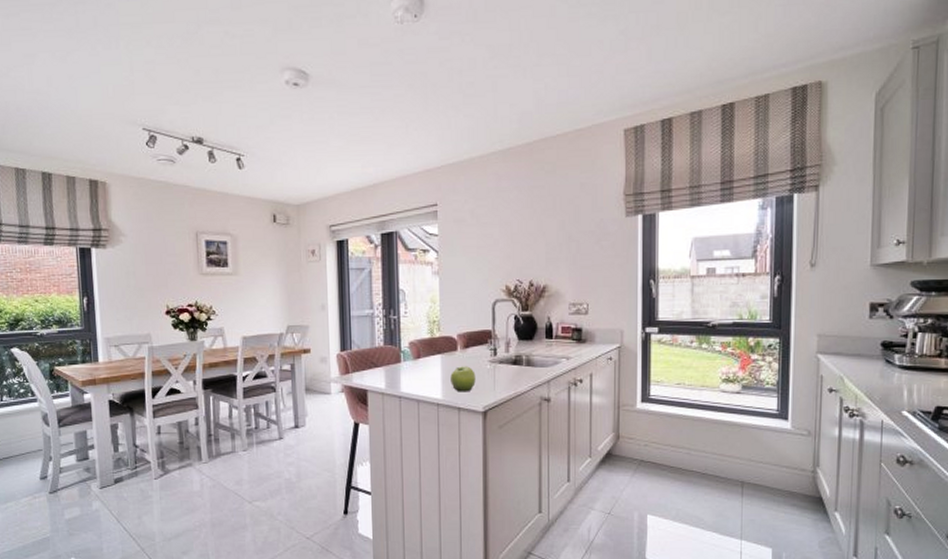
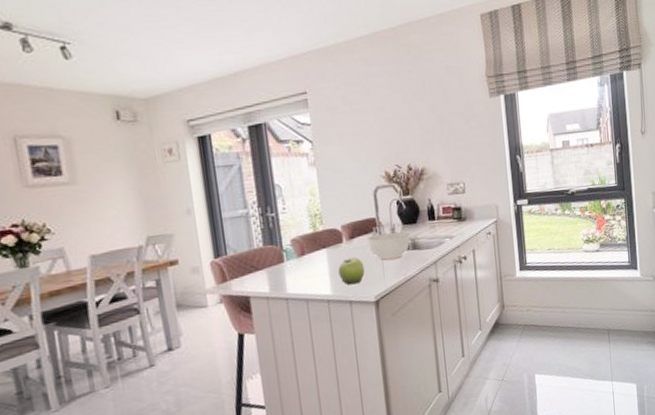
bowl: none [481,346,525,374] -> present [367,232,410,261]

